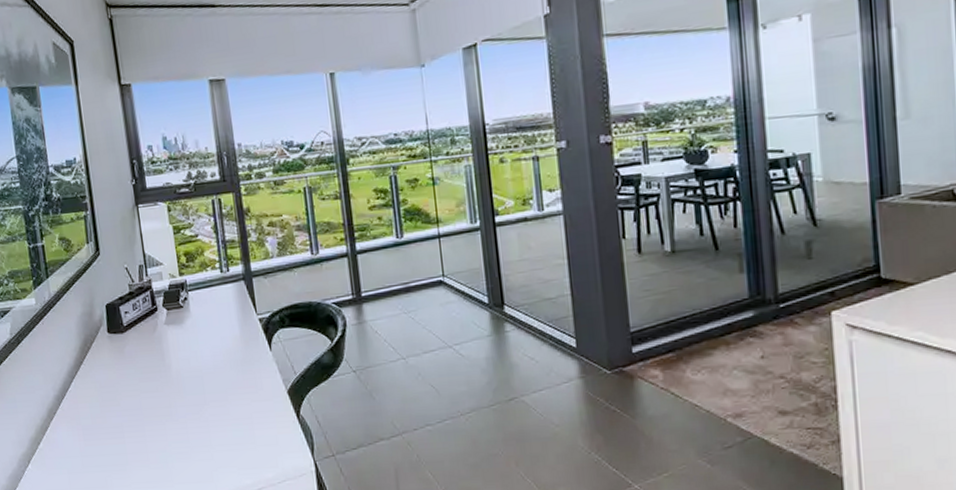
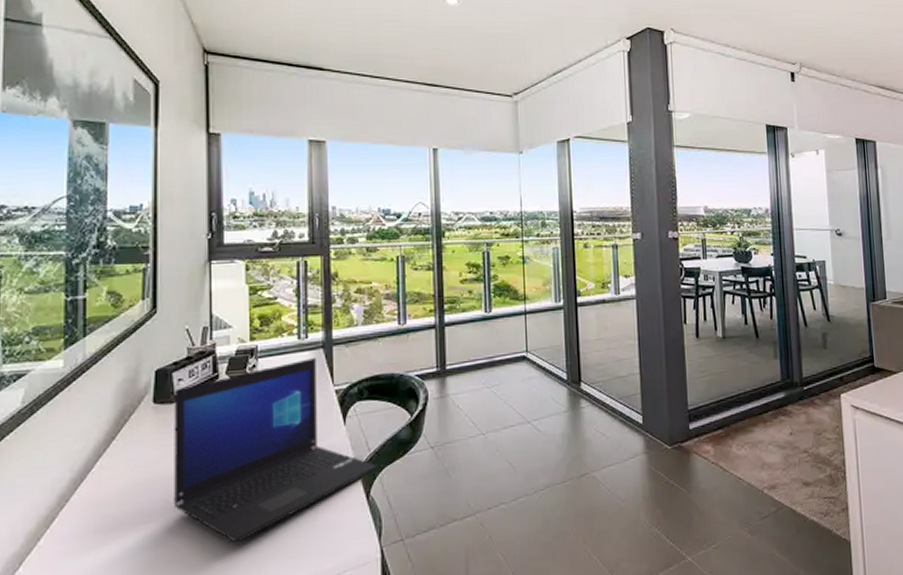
laptop: none [123,290,306,453] -> present [174,358,379,543]

